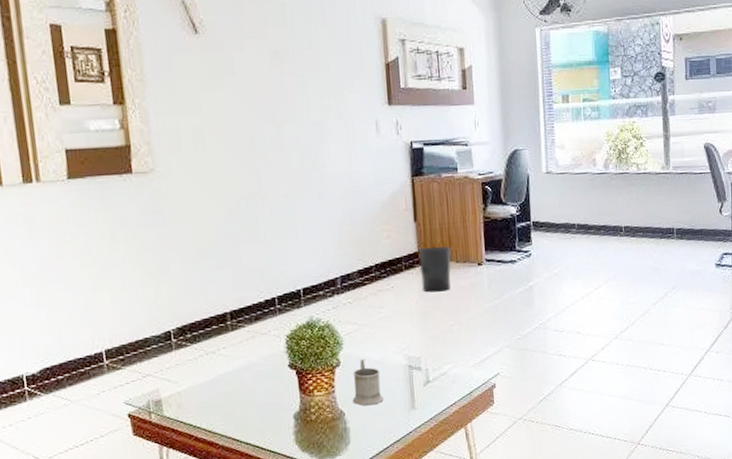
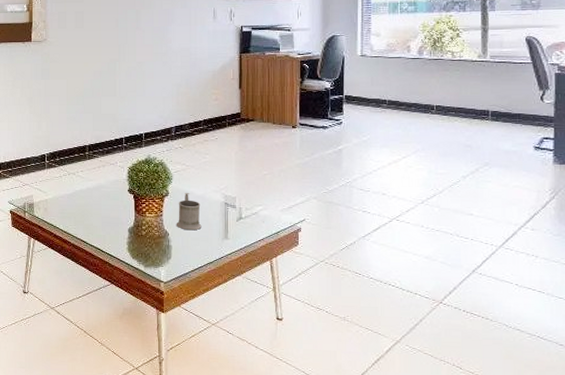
waste bin: present [418,246,452,293] -> none [240,110,270,146]

